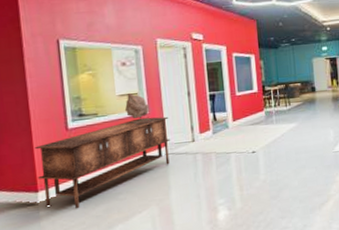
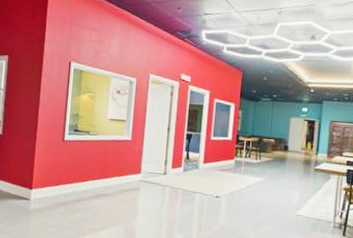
sideboard: present [35,116,170,209] -> none [34,143,148,212]
sculpture bust: present [124,92,151,125] -> none [112,118,133,149]

